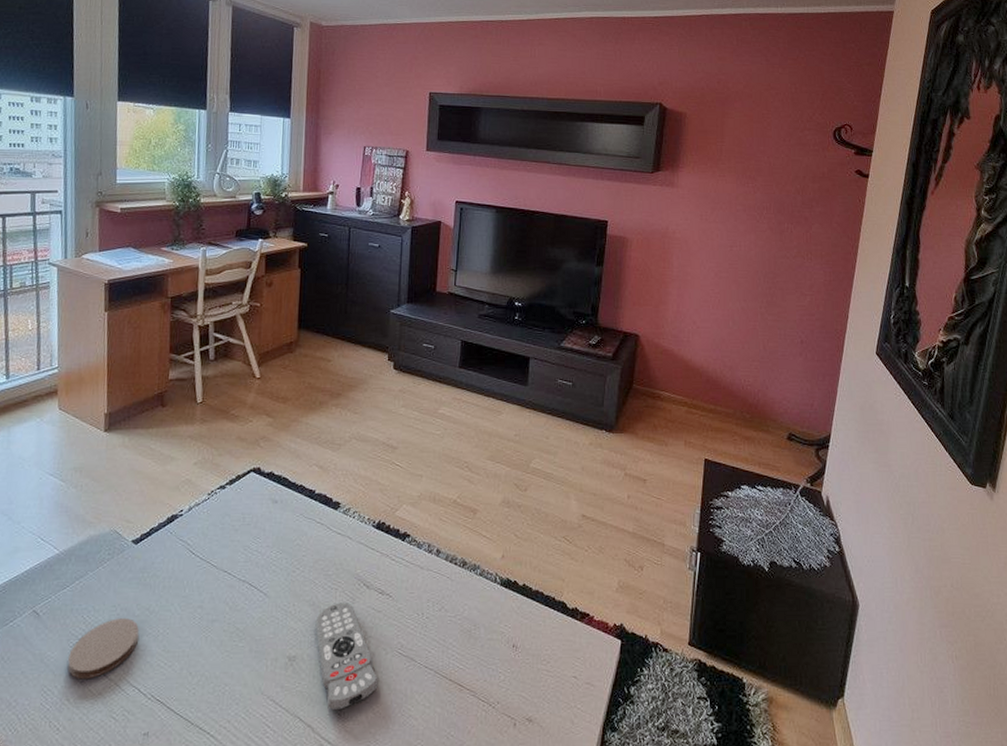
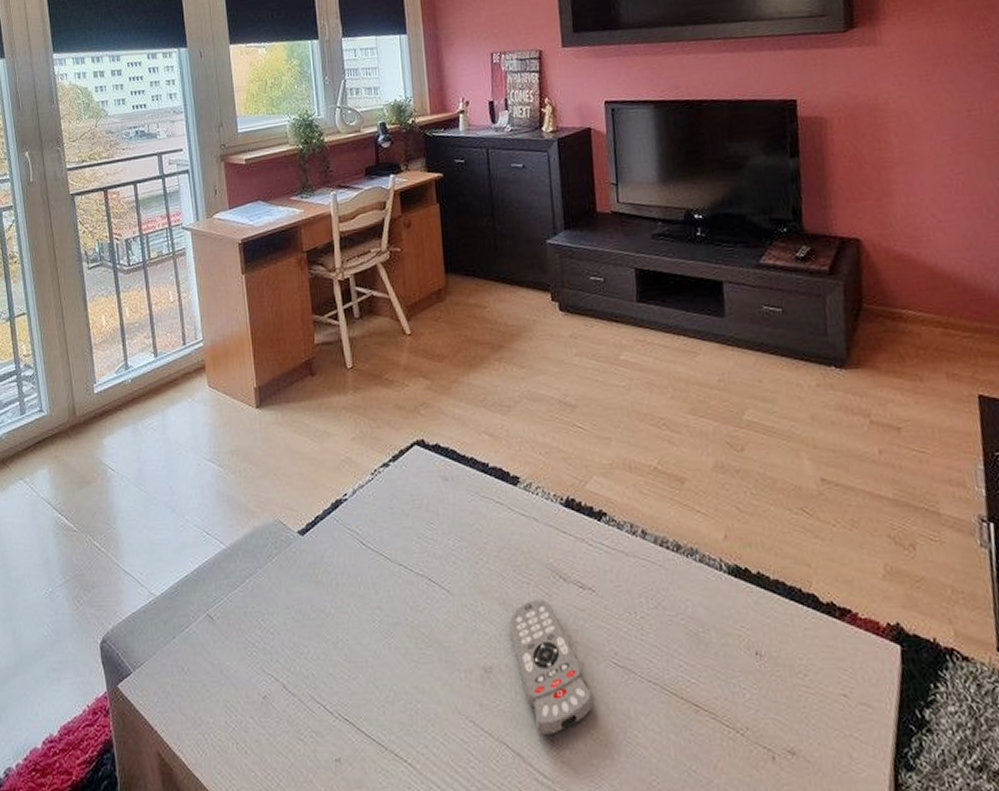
coaster: present [68,618,139,680] -> none [248,622,317,694]

